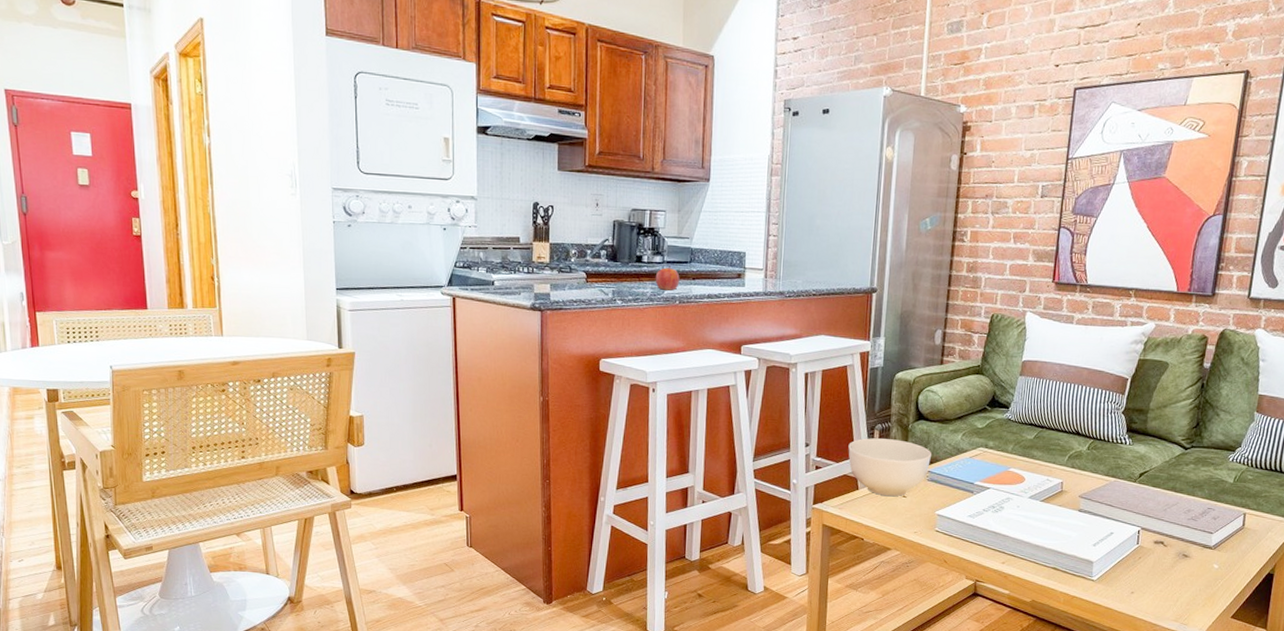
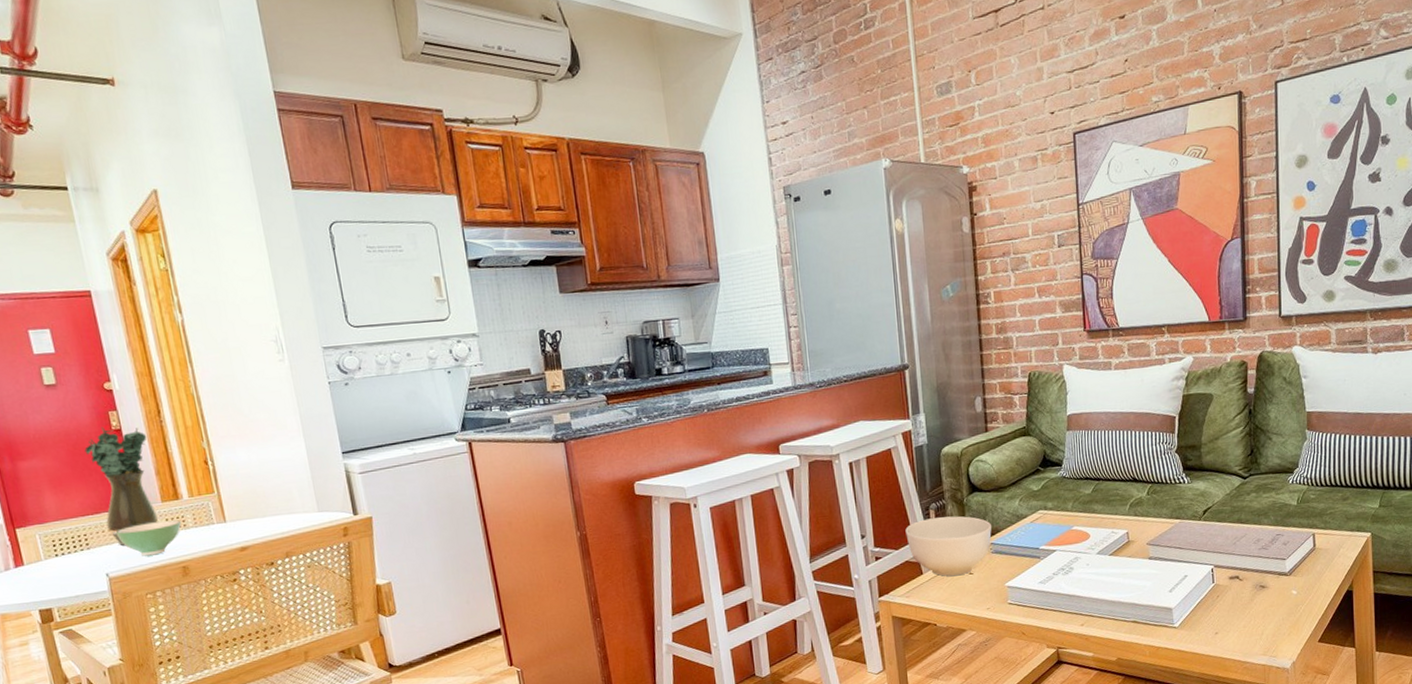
vase: none [106,231,163,343] -> present [84,427,158,546]
bowl: none [123,325,183,356] -> present [115,520,182,557]
fruit: present [655,265,680,292] -> none [678,374,705,402]

